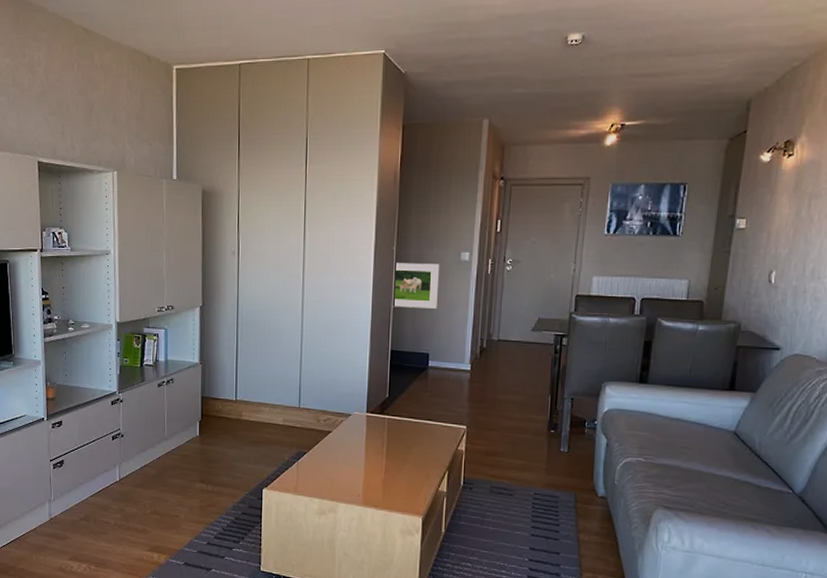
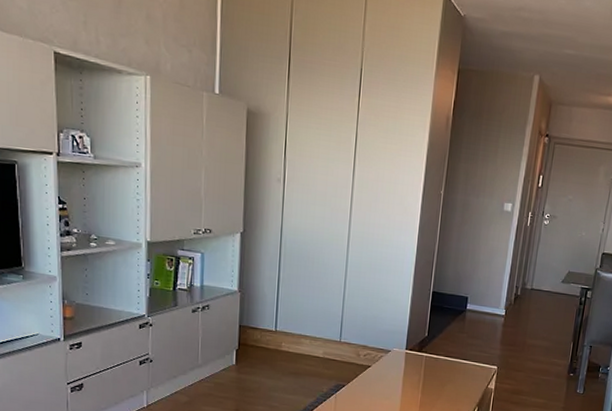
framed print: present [392,263,440,310] -> none [436,207,484,256]

